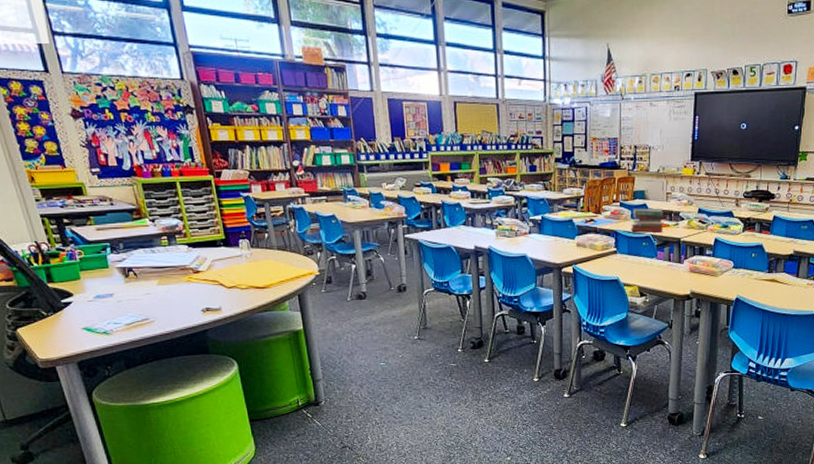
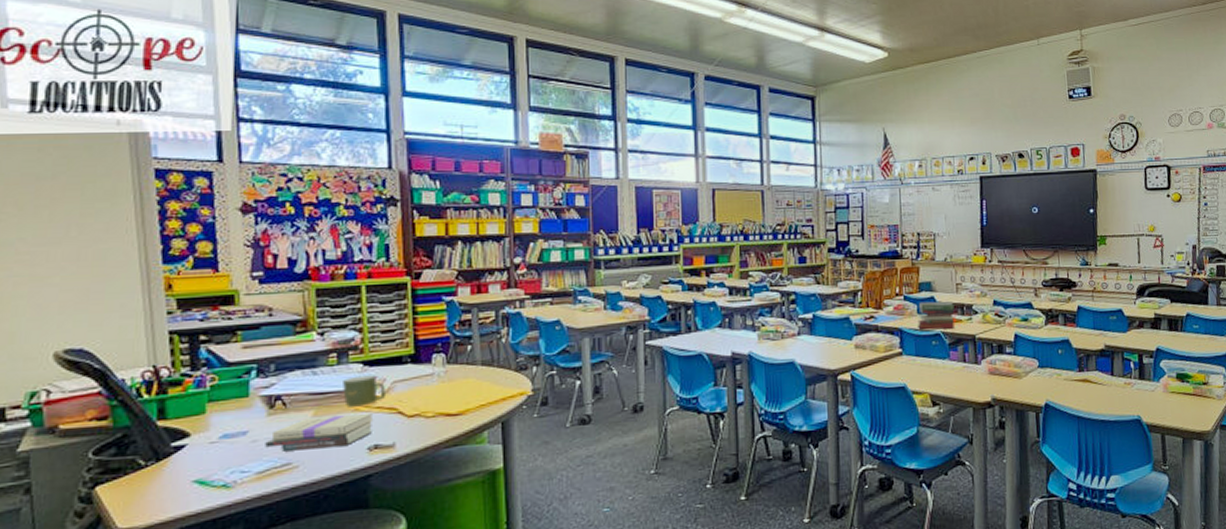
books: none [127,284,203,310] -> present [265,414,374,452]
mug: none [175,254,208,280] -> present [343,375,385,409]

